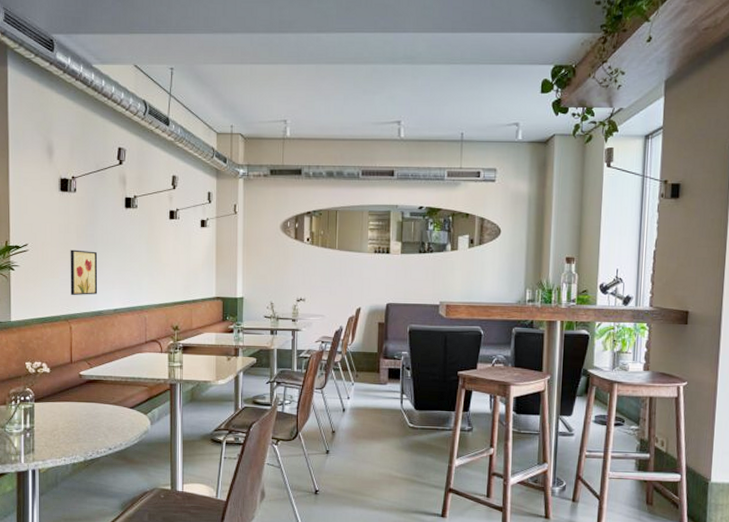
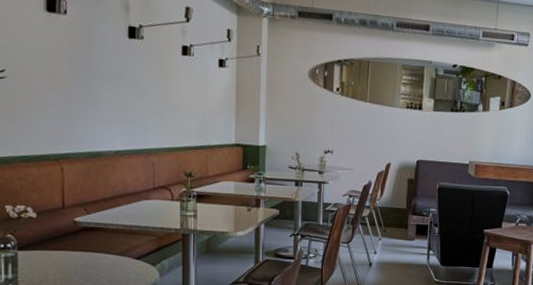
wall art: present [70,249,98,296] -> none [60,80,96,134]

